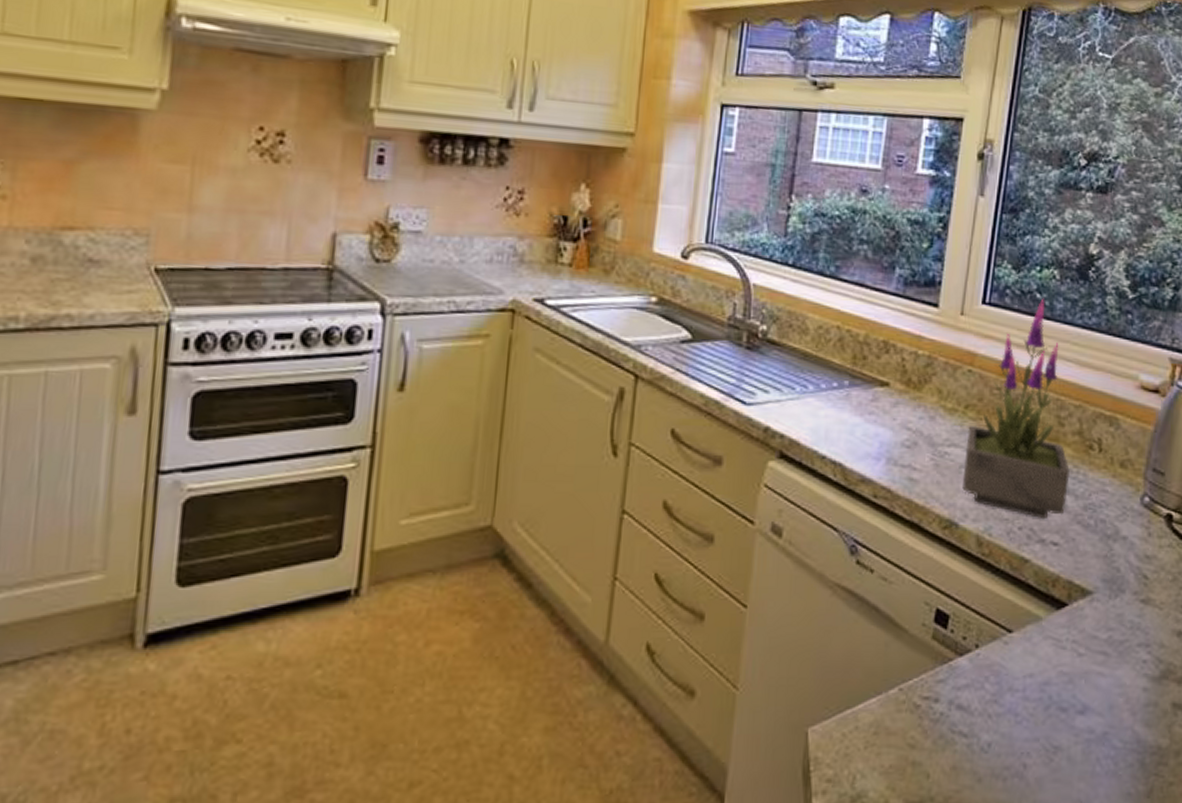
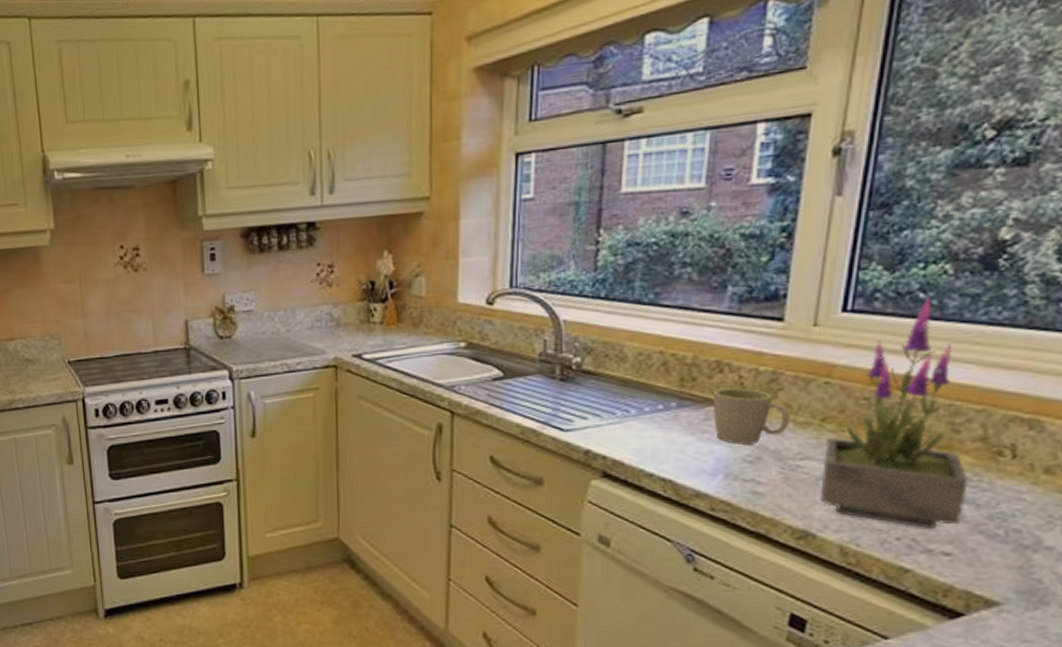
mug: none [879,369,940,428] -> present [712,387,789,444]

